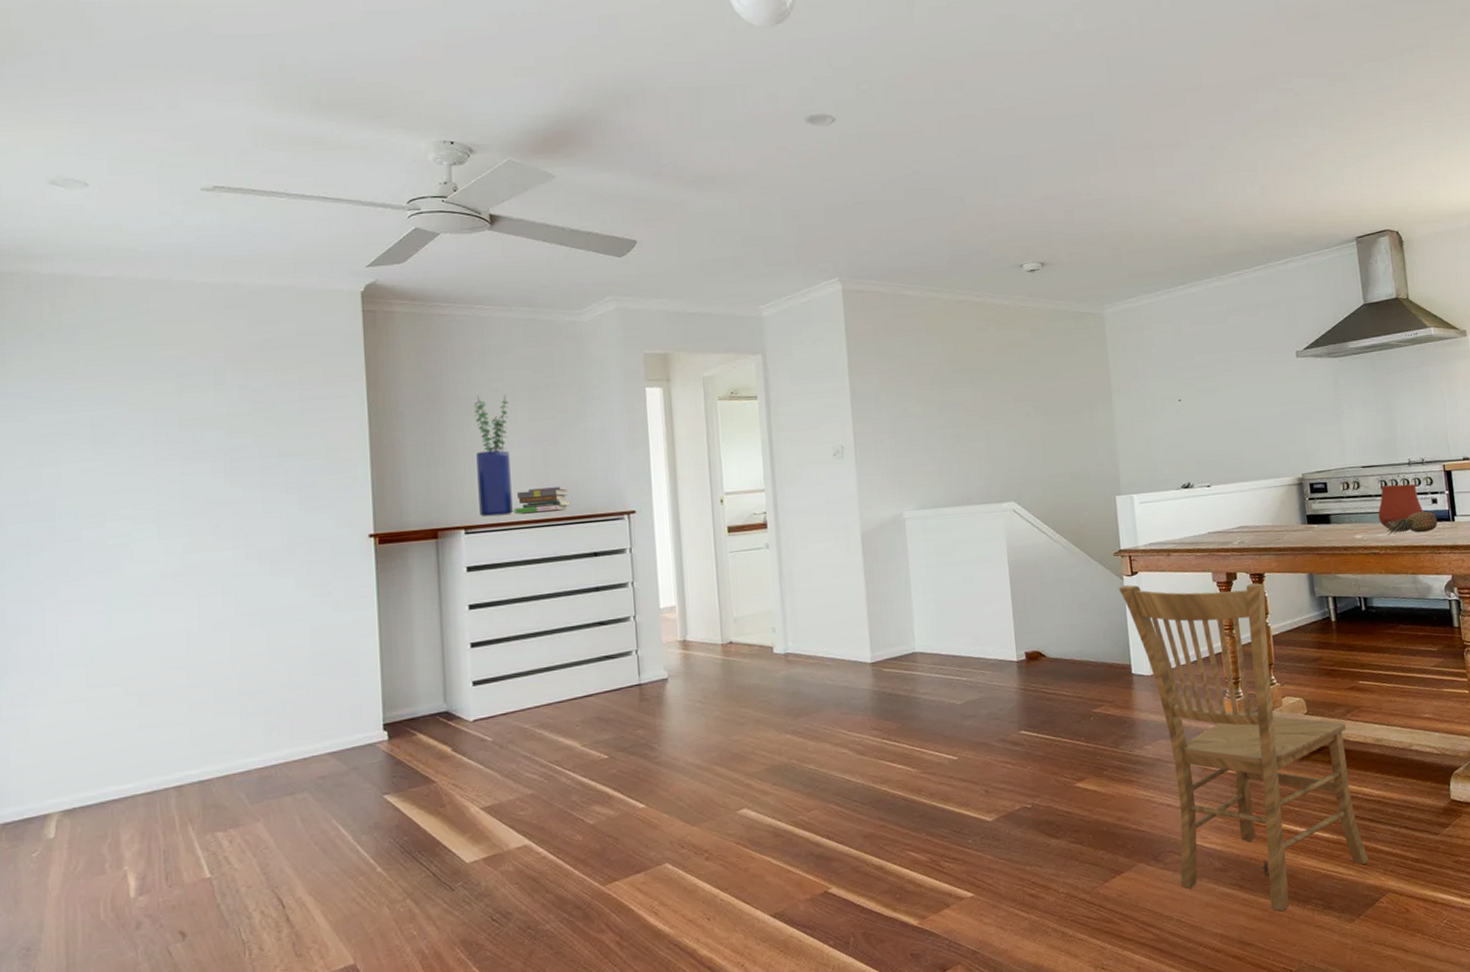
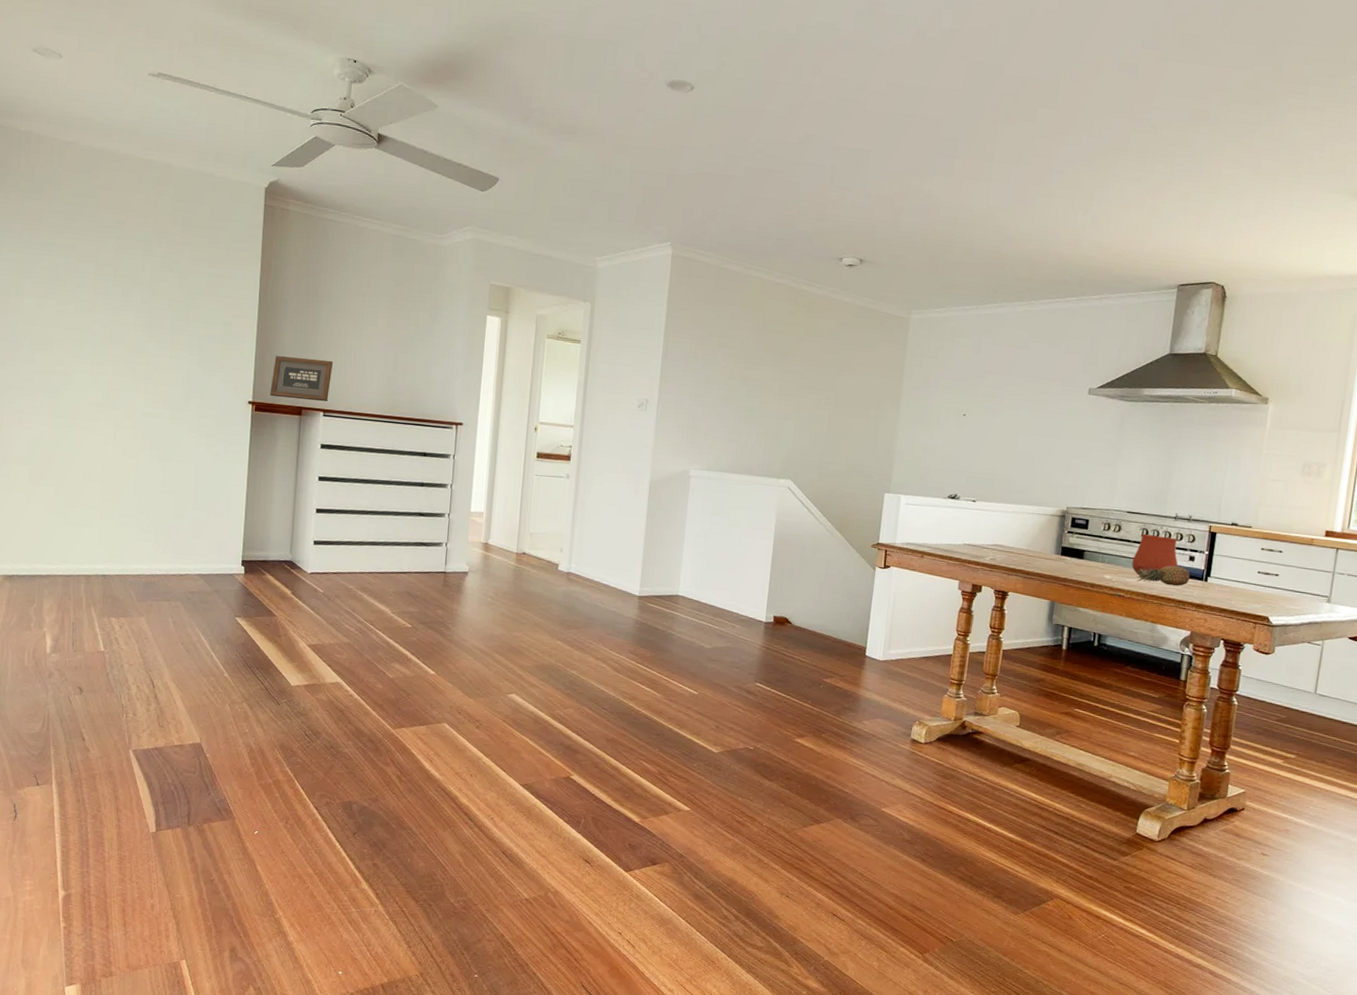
picture frame: none [395,469,470,524] -> present [270,355,333,402]
vase: present [474,394,513,518] -> none [337,297,373,407]
books: present [514,486,571,515] -> none [364,387,411,413]
dining chair: present [1118,583,1369,912] -> none [869,576,1053,890]

